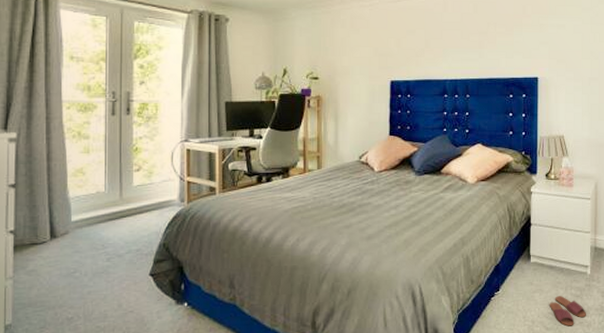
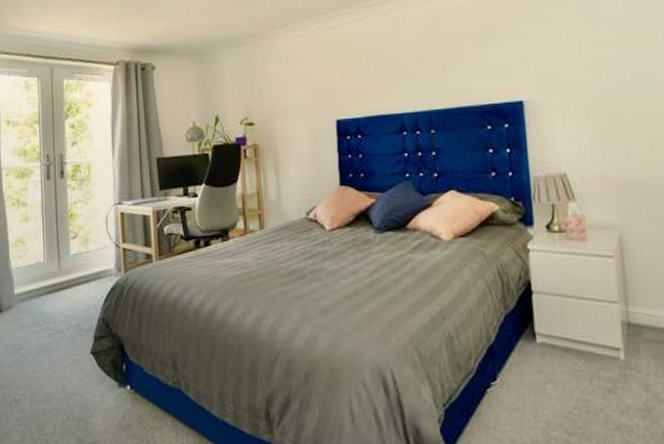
slippers: present [549,296,586,327] -> none [568,389,625,432]

